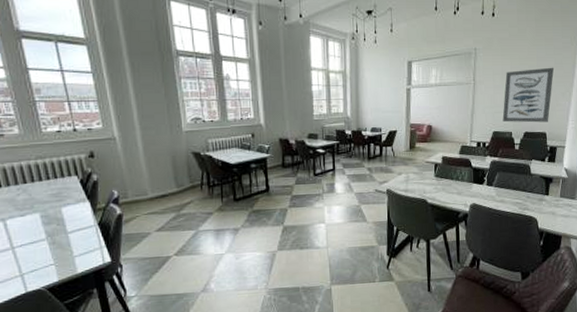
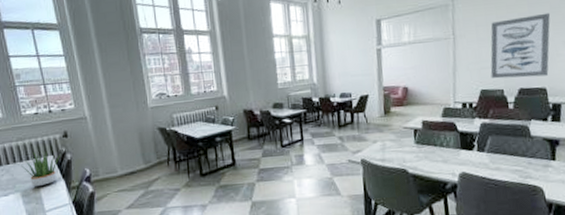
potted plant: none [34,171,88,208] -> present [16,151,62,187]

